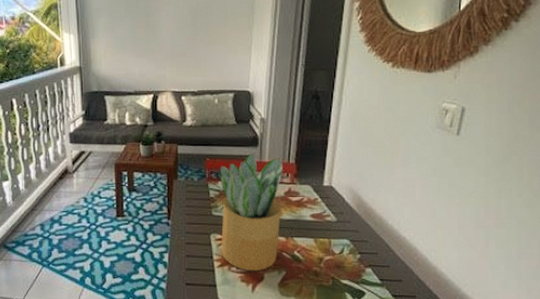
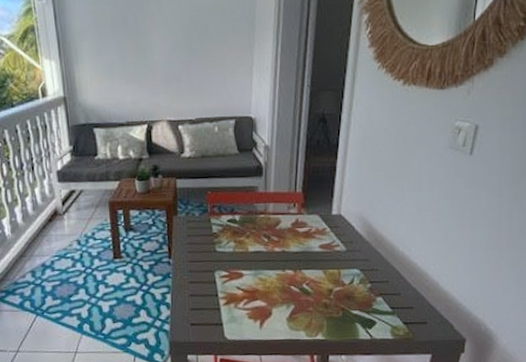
potted plant: present [221,153,283,271] -> none [223,184,289,307]

